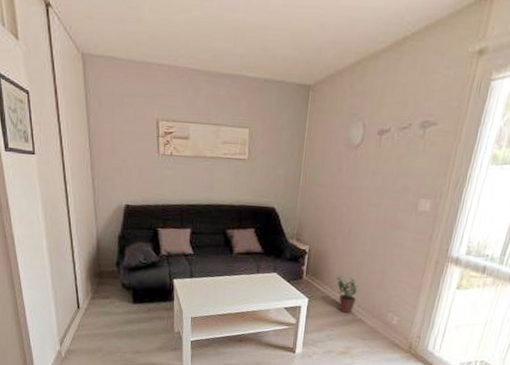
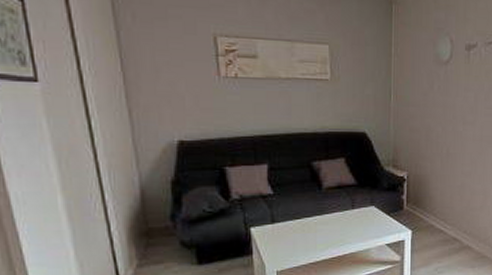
potted plant: present [337,276,359,314] -> none [439,201,462,242]

